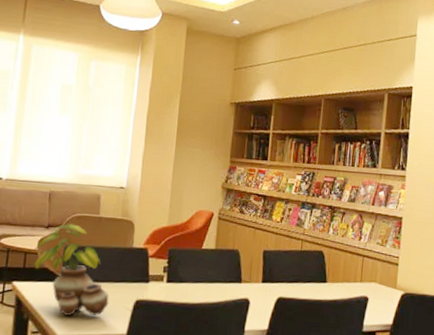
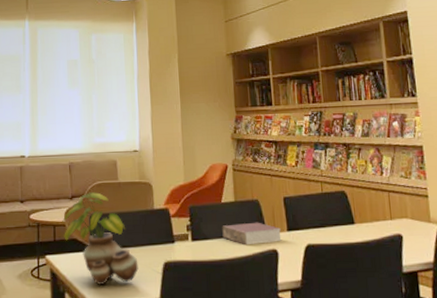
book: none [198,270,256,292] -> present [222,222,282,246]

